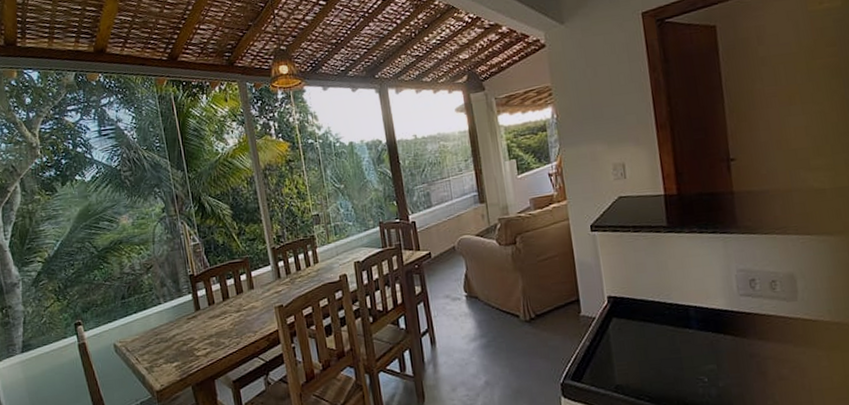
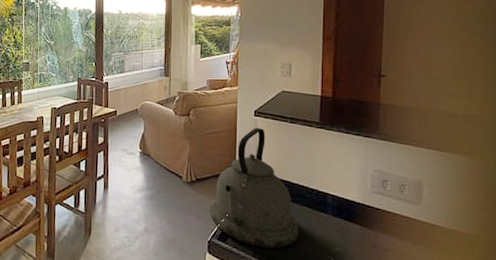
kettle: none [556,244,664,381] -> present [209,128,299,249]

